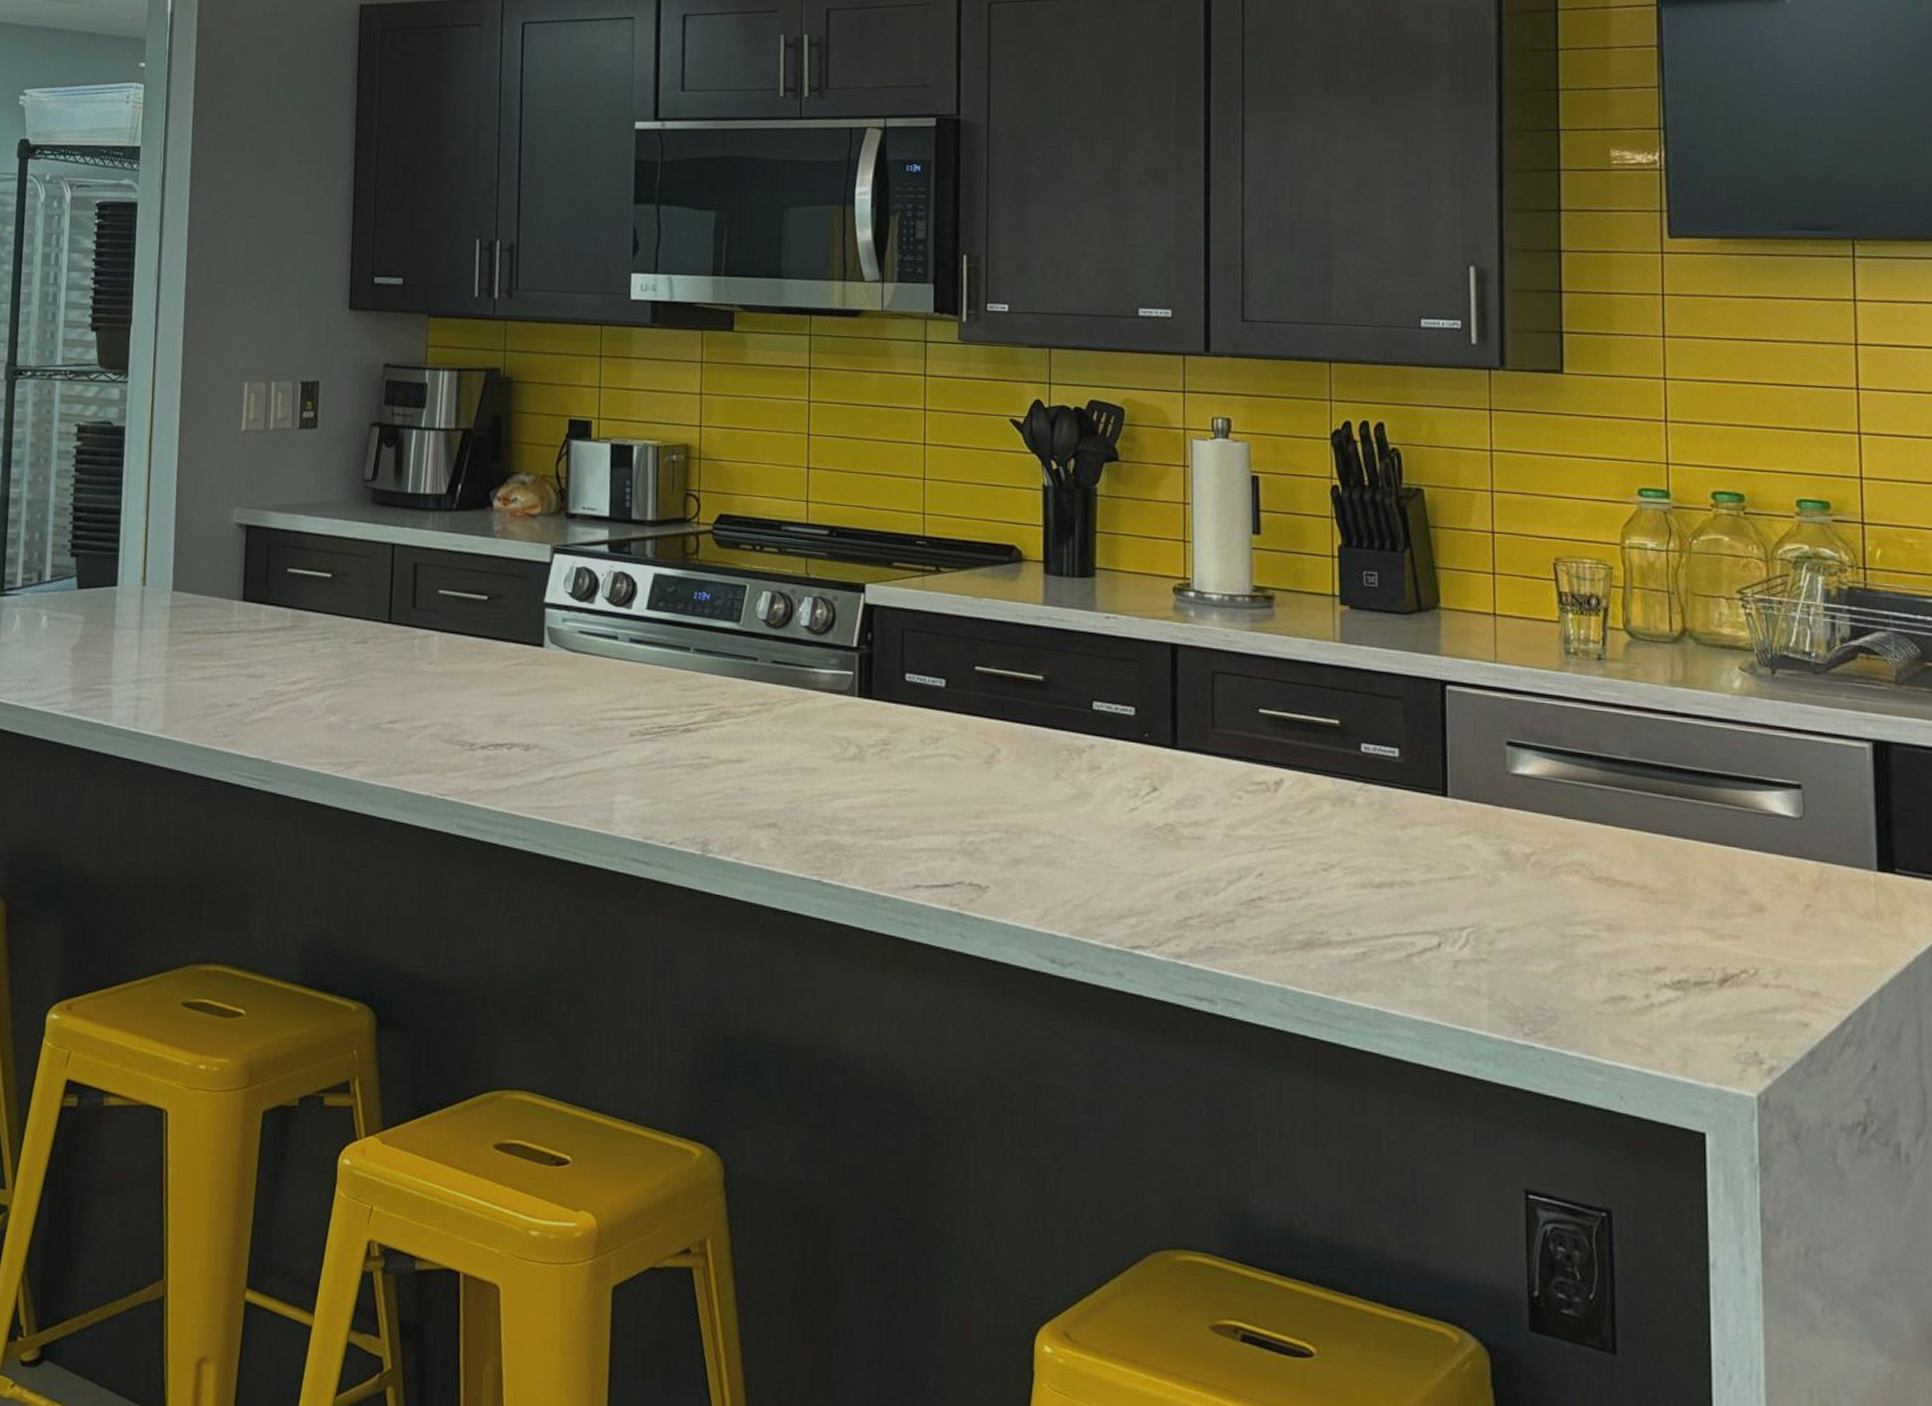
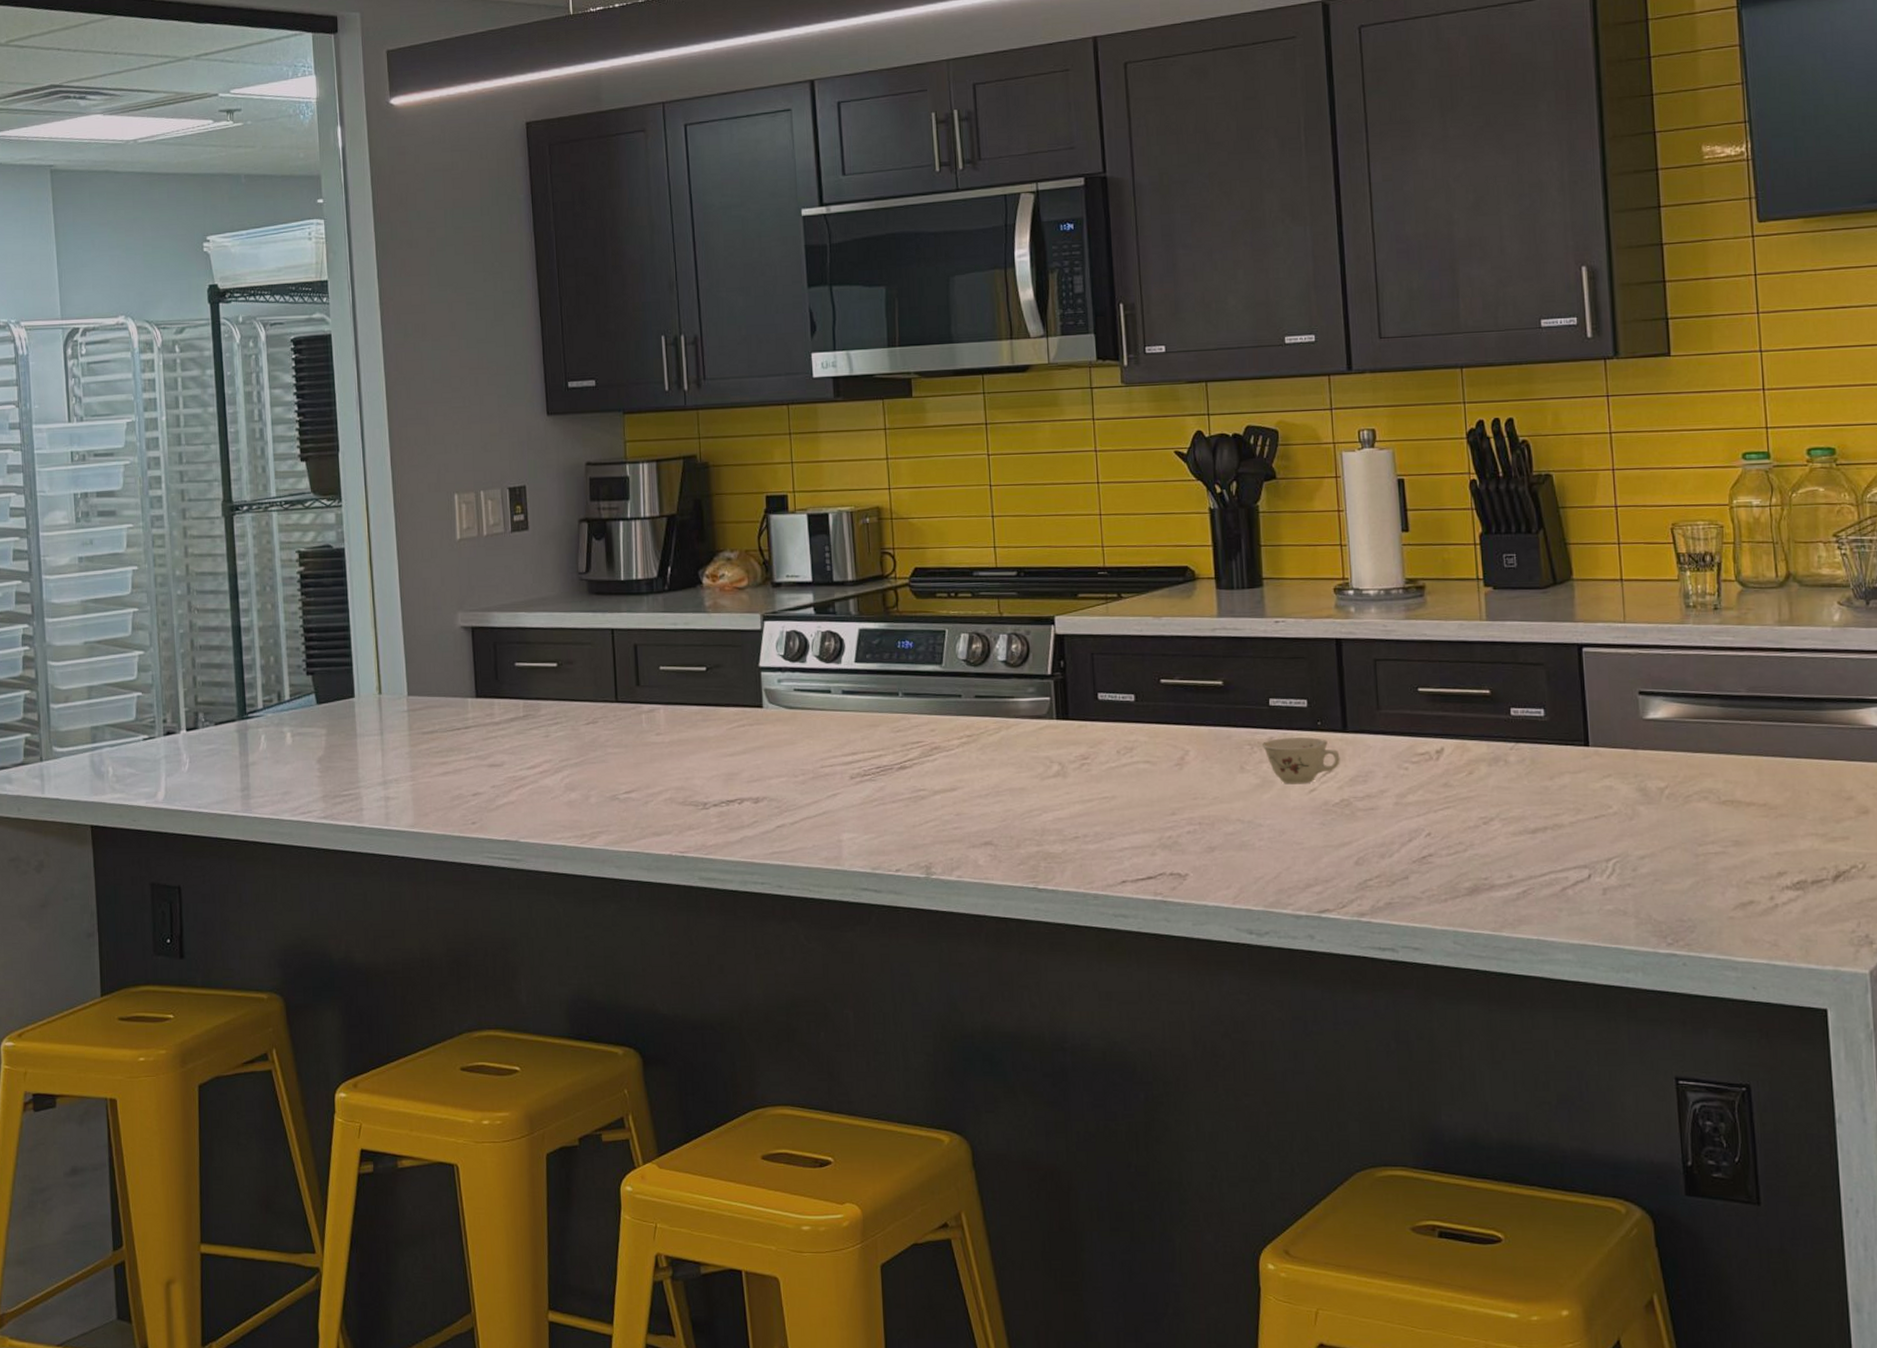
teacup: none [1082,746,1167,801] -> present [1262,736,1340,785]

